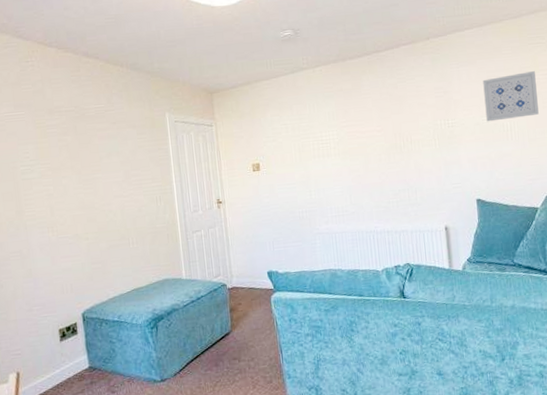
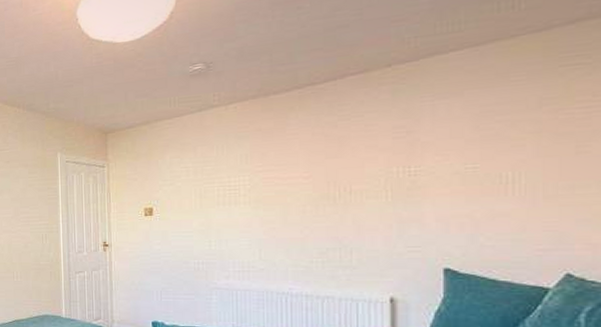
wall art: present [483,71,539,122] -> none [472,103,567,171]

